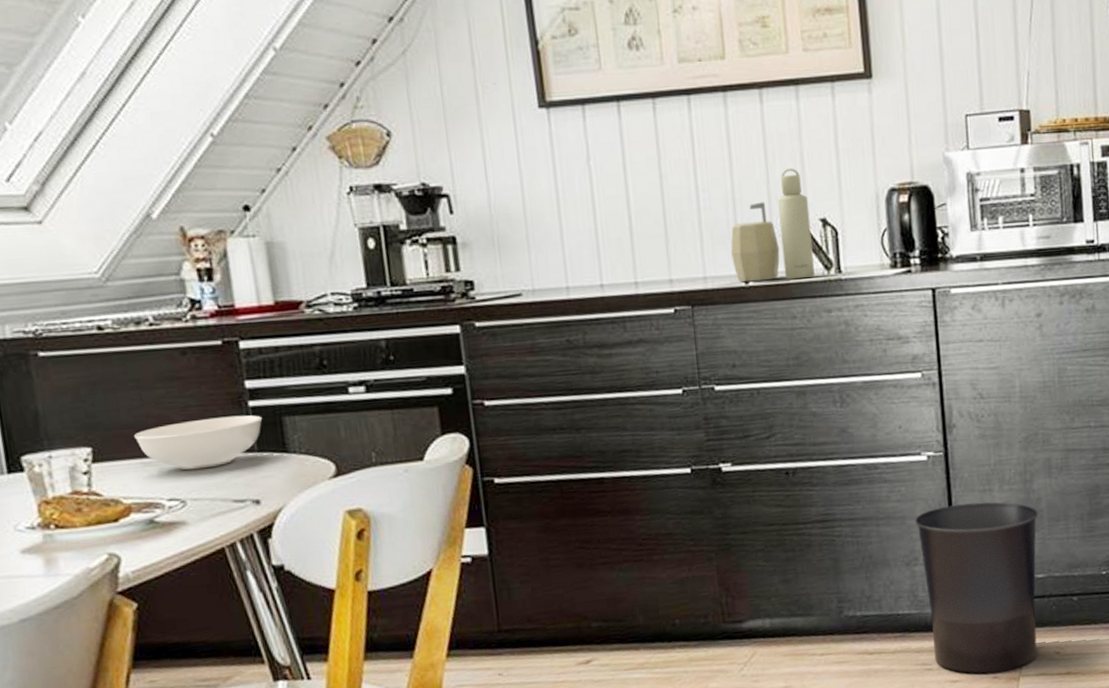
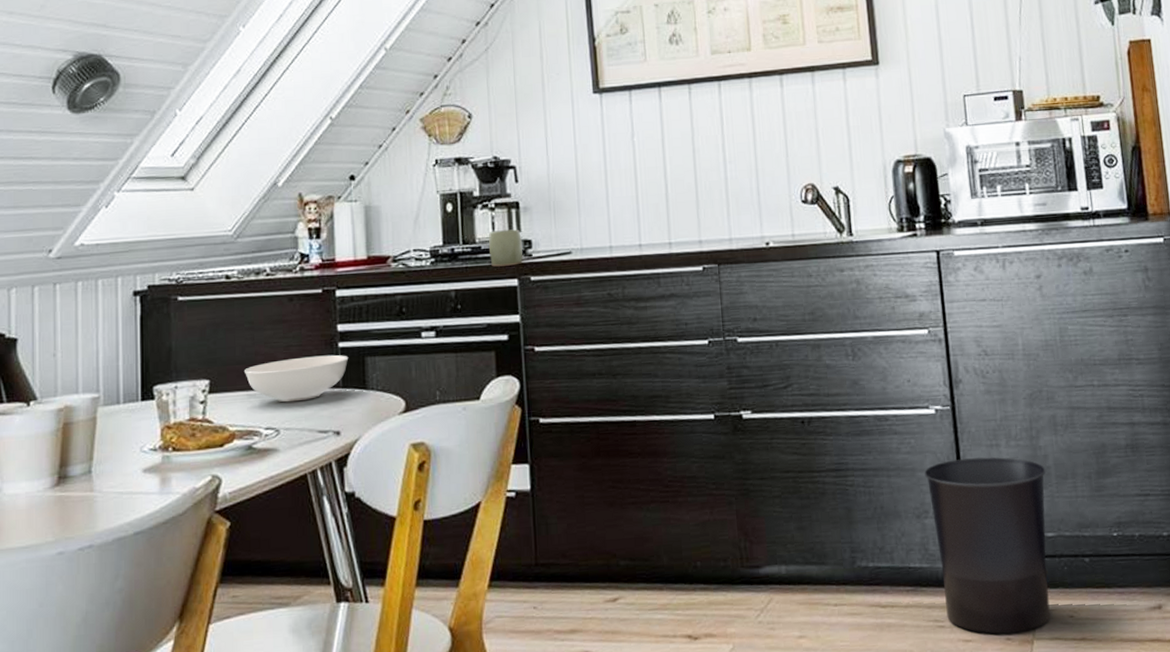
mug: none [421,268,465,312] -> present [488,229,523,267]
soap dispenser: present [731,202,780,282] -> none [753,172,797,244]
bottle: present [778,167,815,280] -> none [796,142,828,242]

